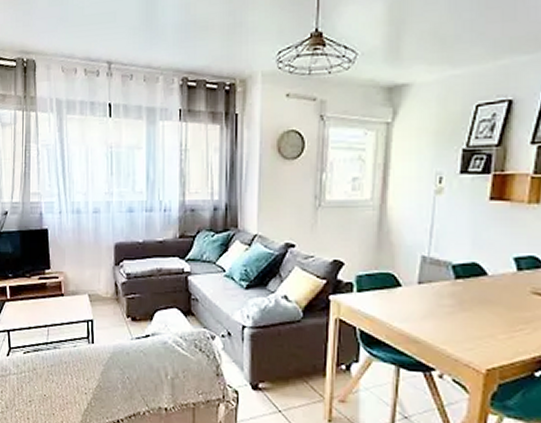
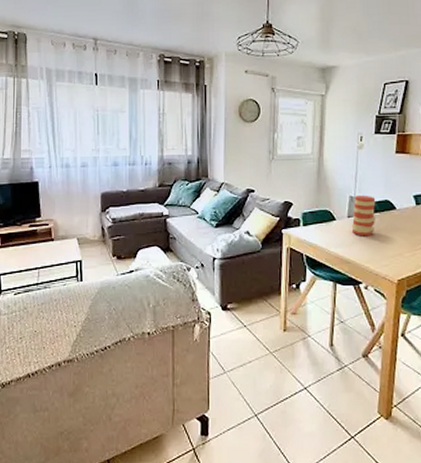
vase: none [424,254,459,310] -> present [352,195,376,236]

